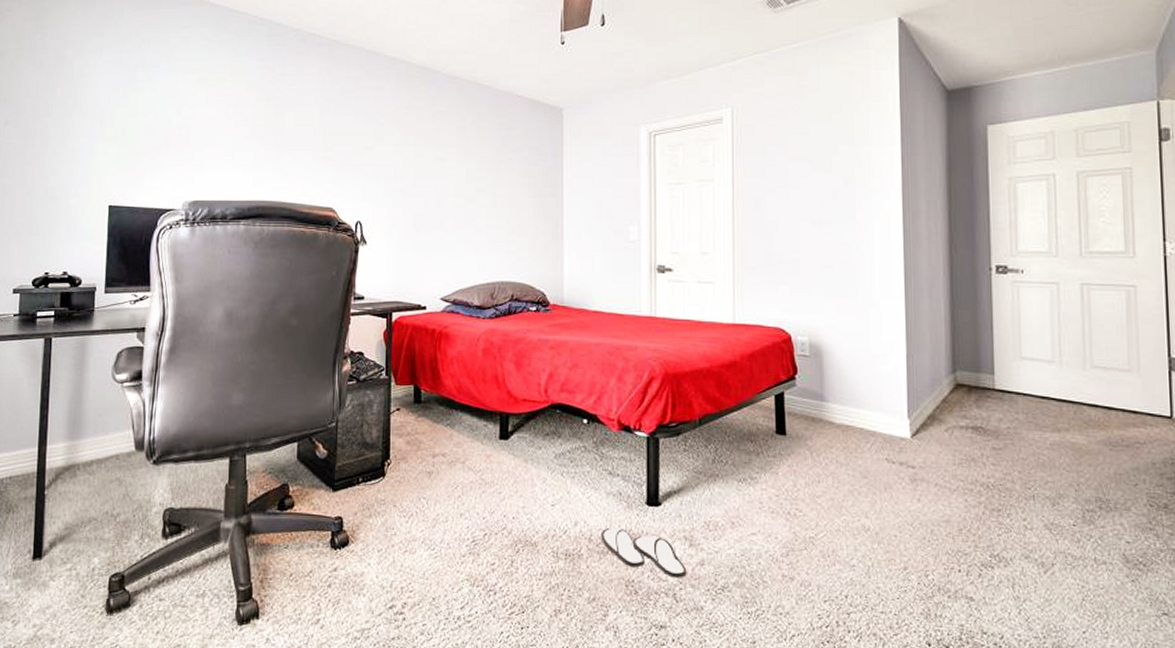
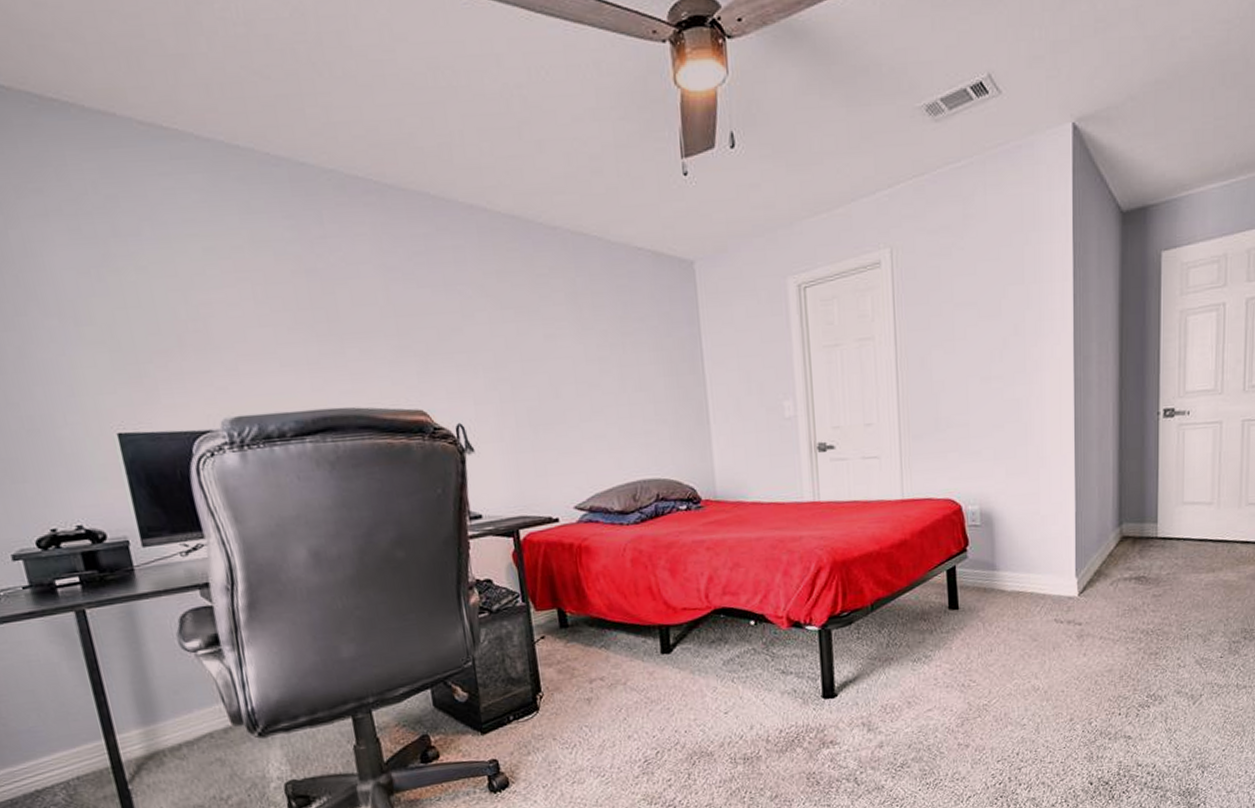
slippers: present [602,527,687,578] -> none [779,724,867,764]

